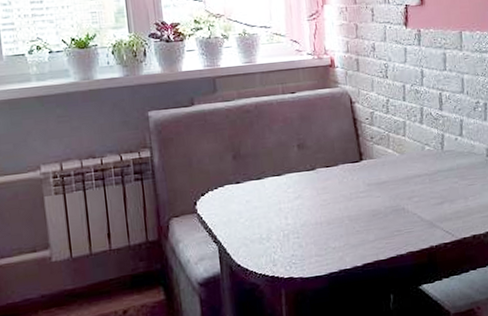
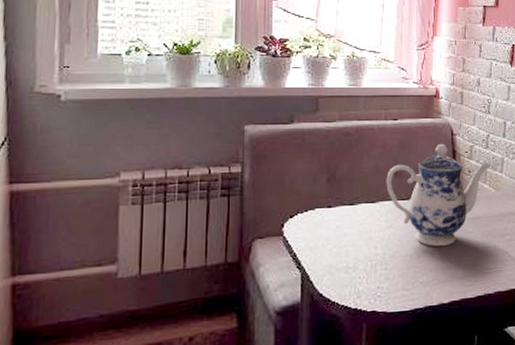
teapot: none [289,112,394,213] -> present [386,143,492,246]

